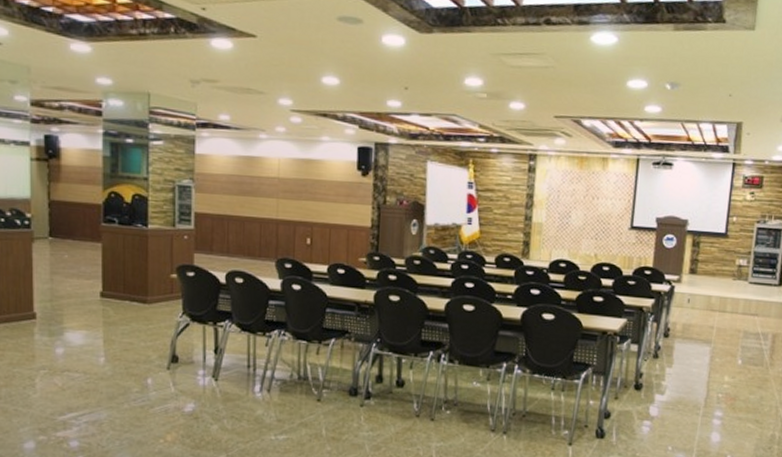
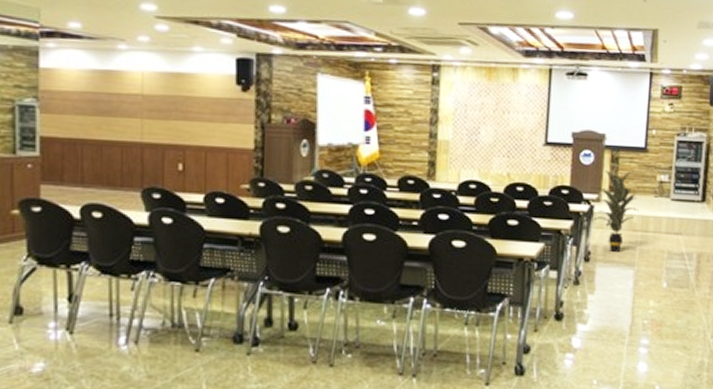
indoor plant: none [672,247,722,330] -> present [591,164,642,253]

